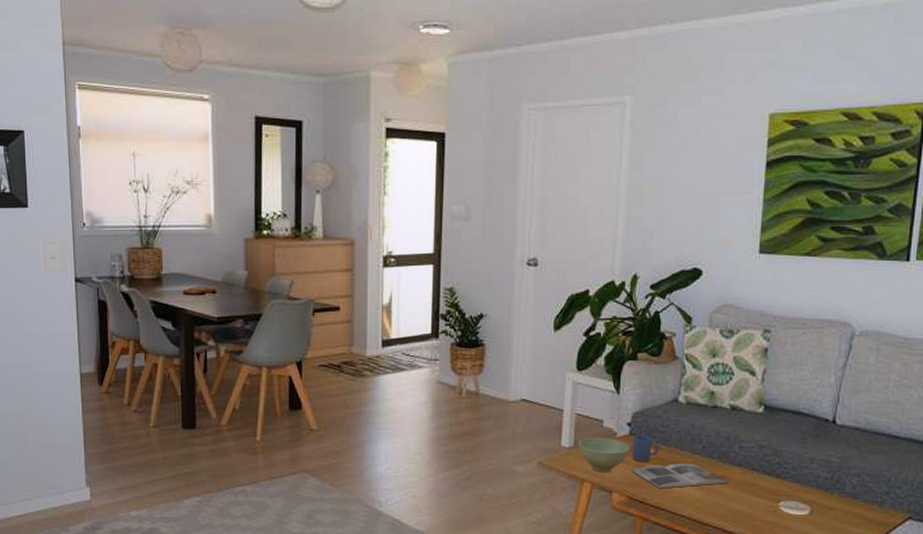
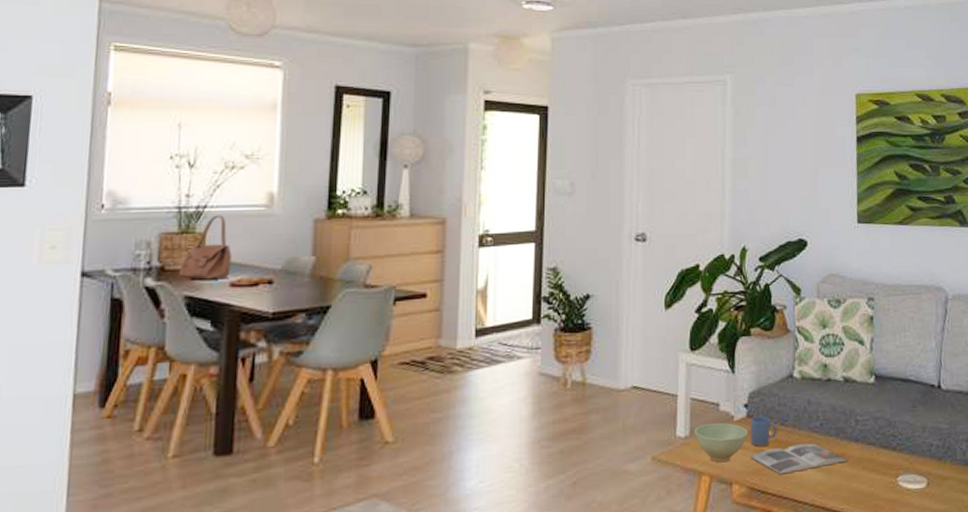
handbag: none [145,233,183,288] -> present [179,215,232,280]

